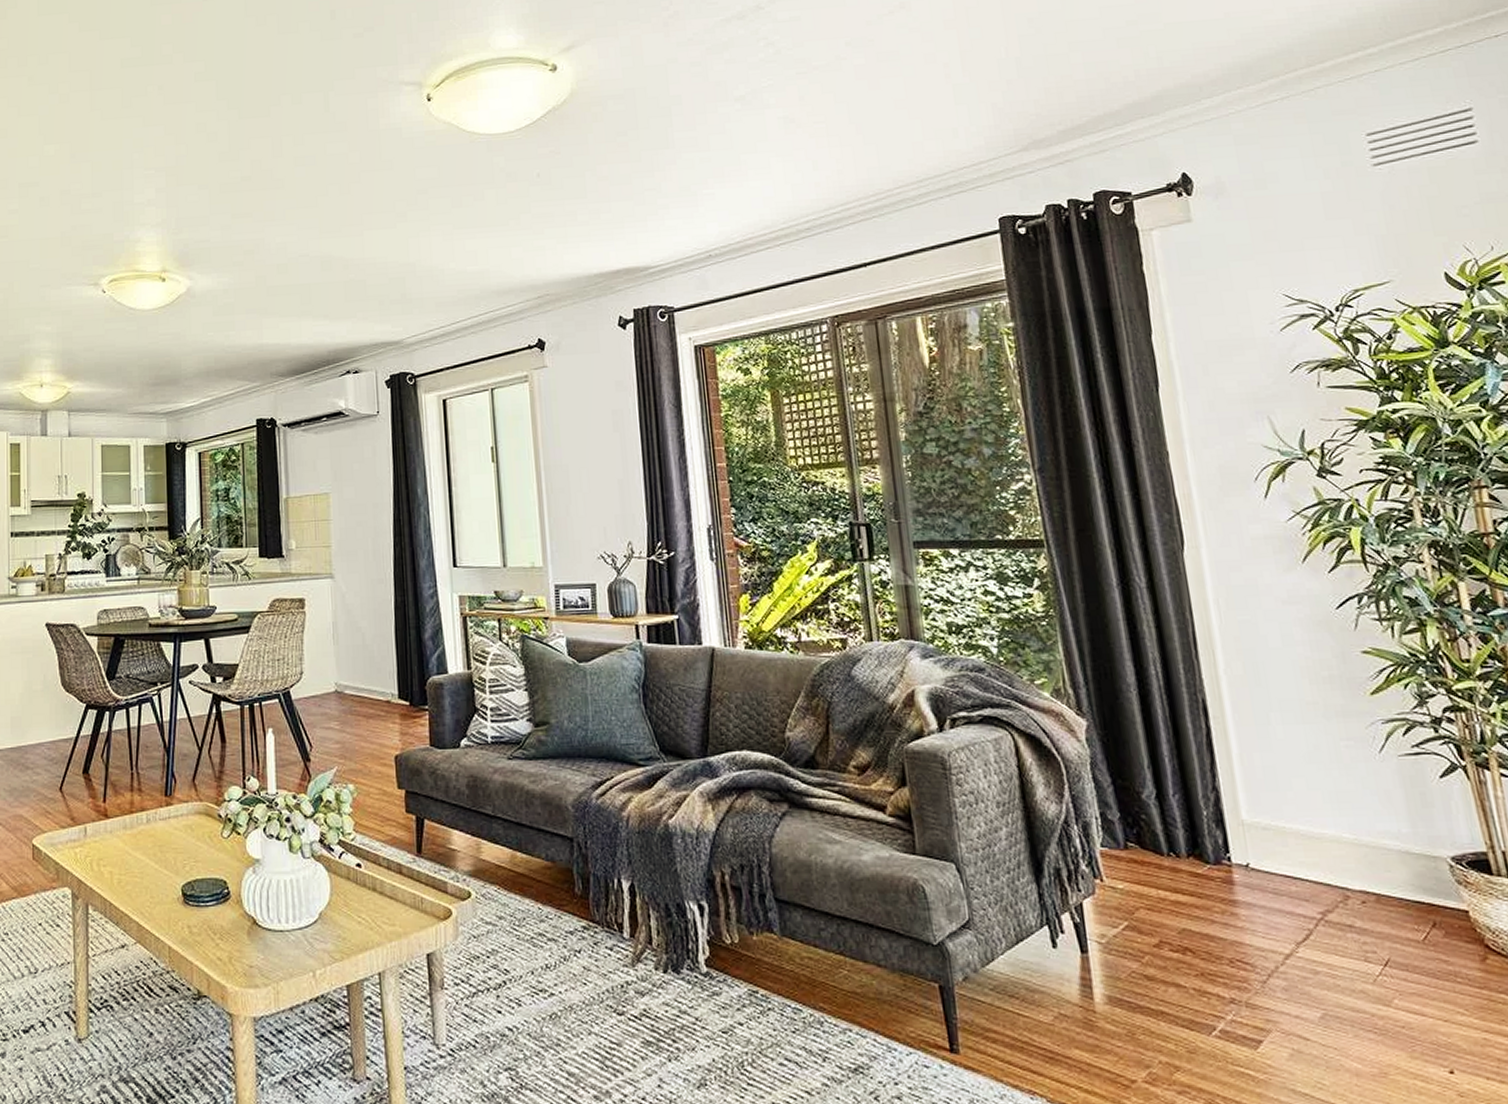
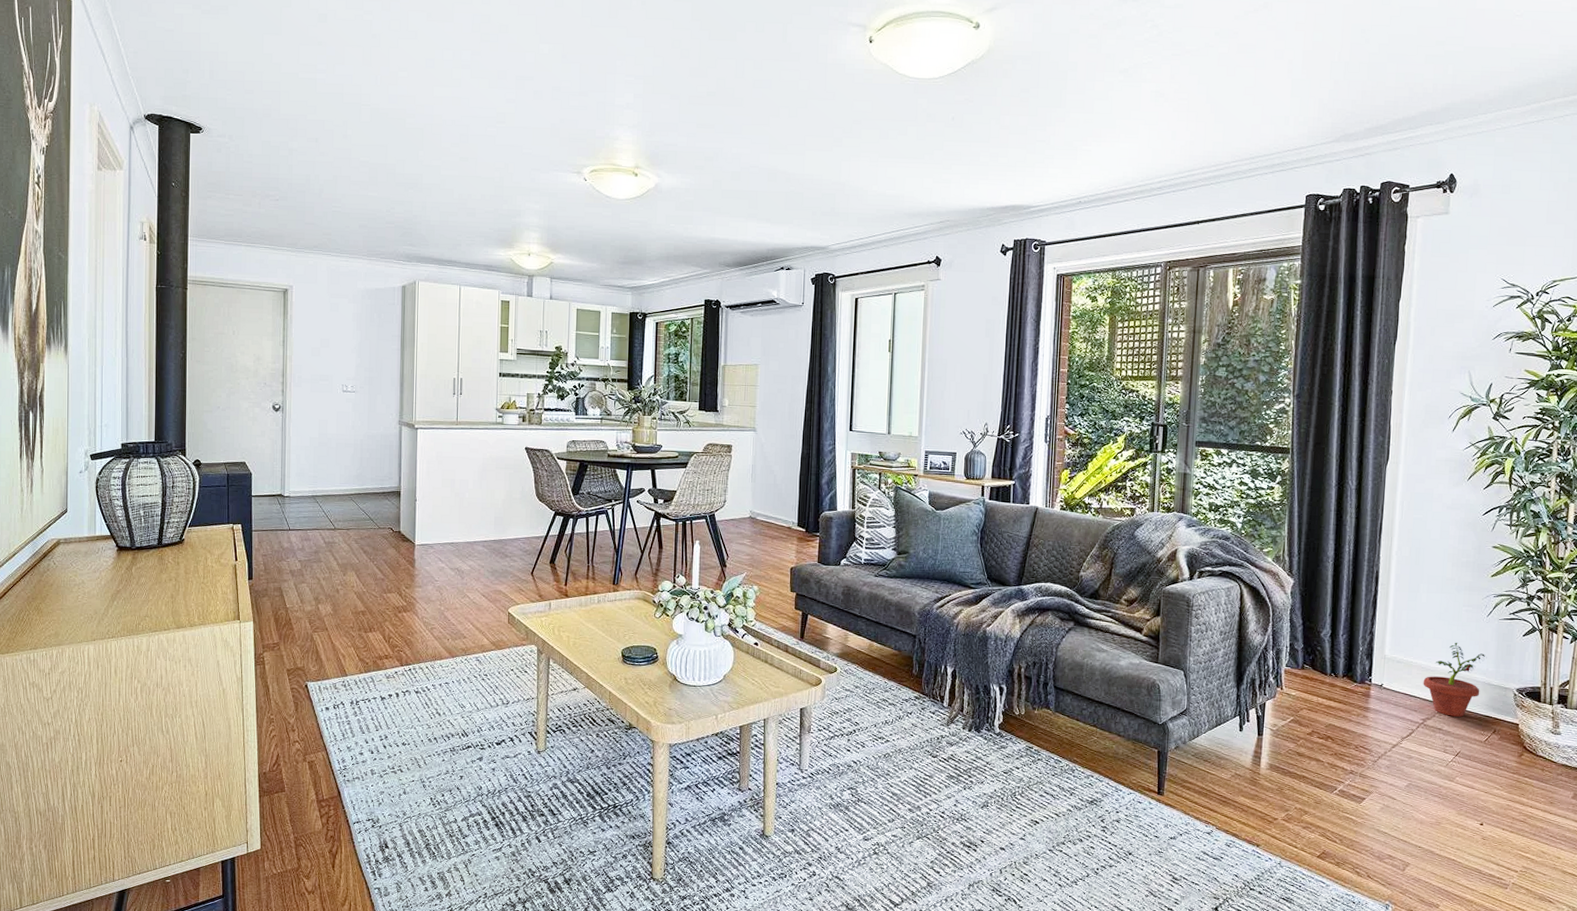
potted plant: none [1307,793,1398,906] -> present [1423,642,1487,717]

